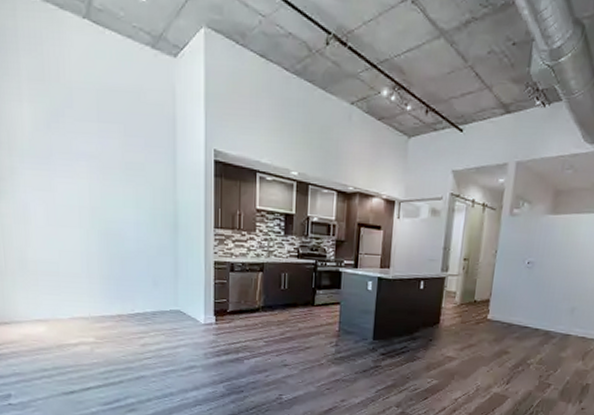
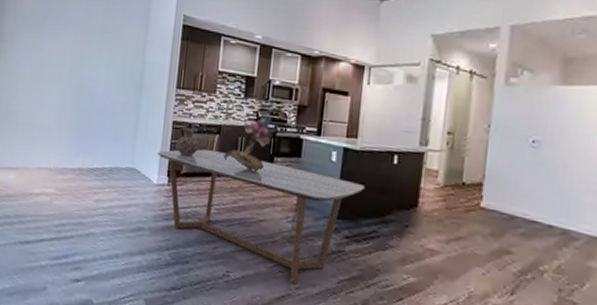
dining table: none [202,287,397,398] -> present [158,149,365,285]
ceramic jug: none [220,267,244,295] -> present [176,127,200,157]
bouquet: none [267,251,317,304] -> present [223,115,276,172]

